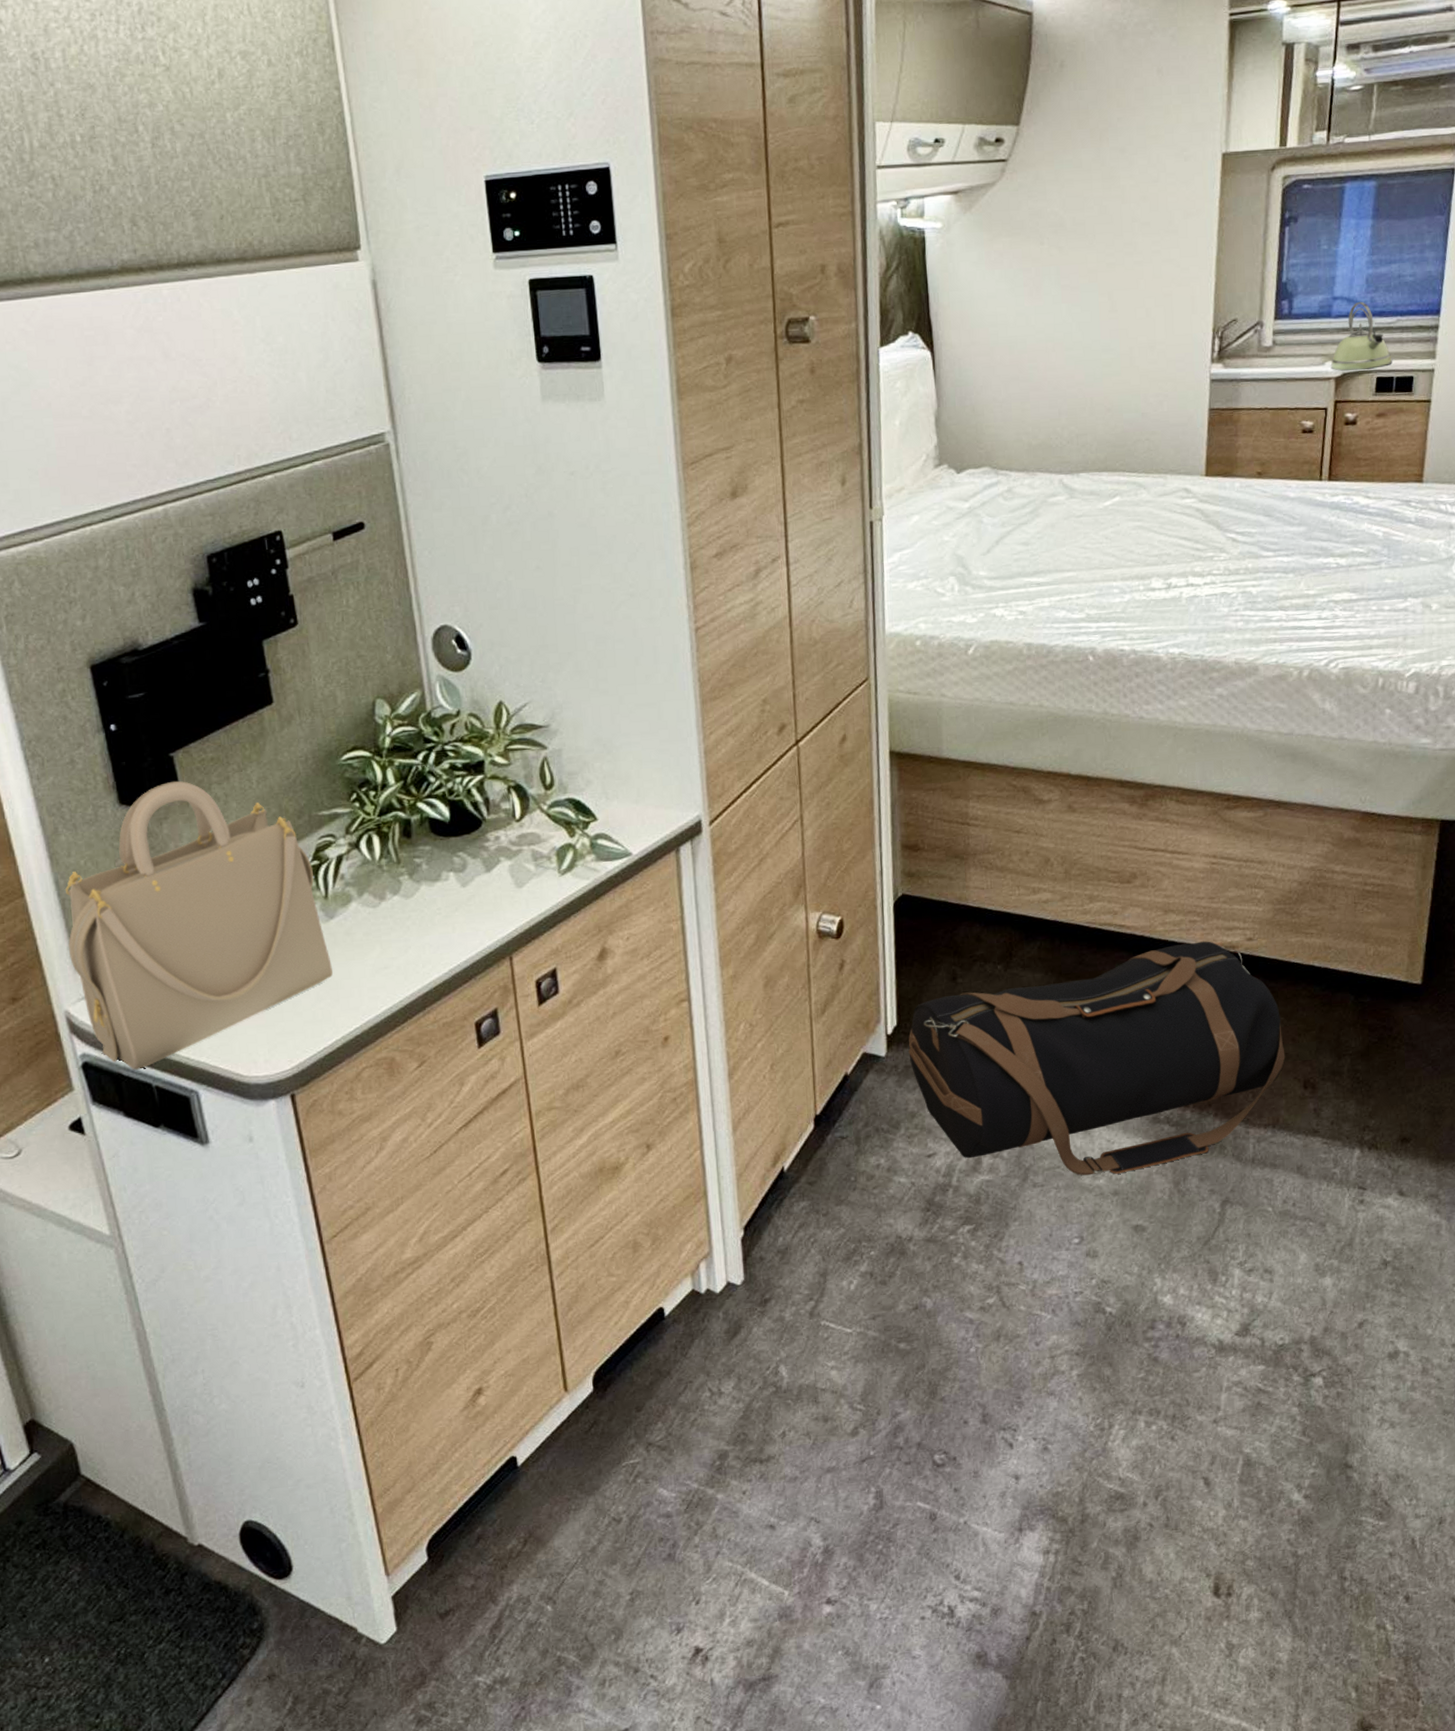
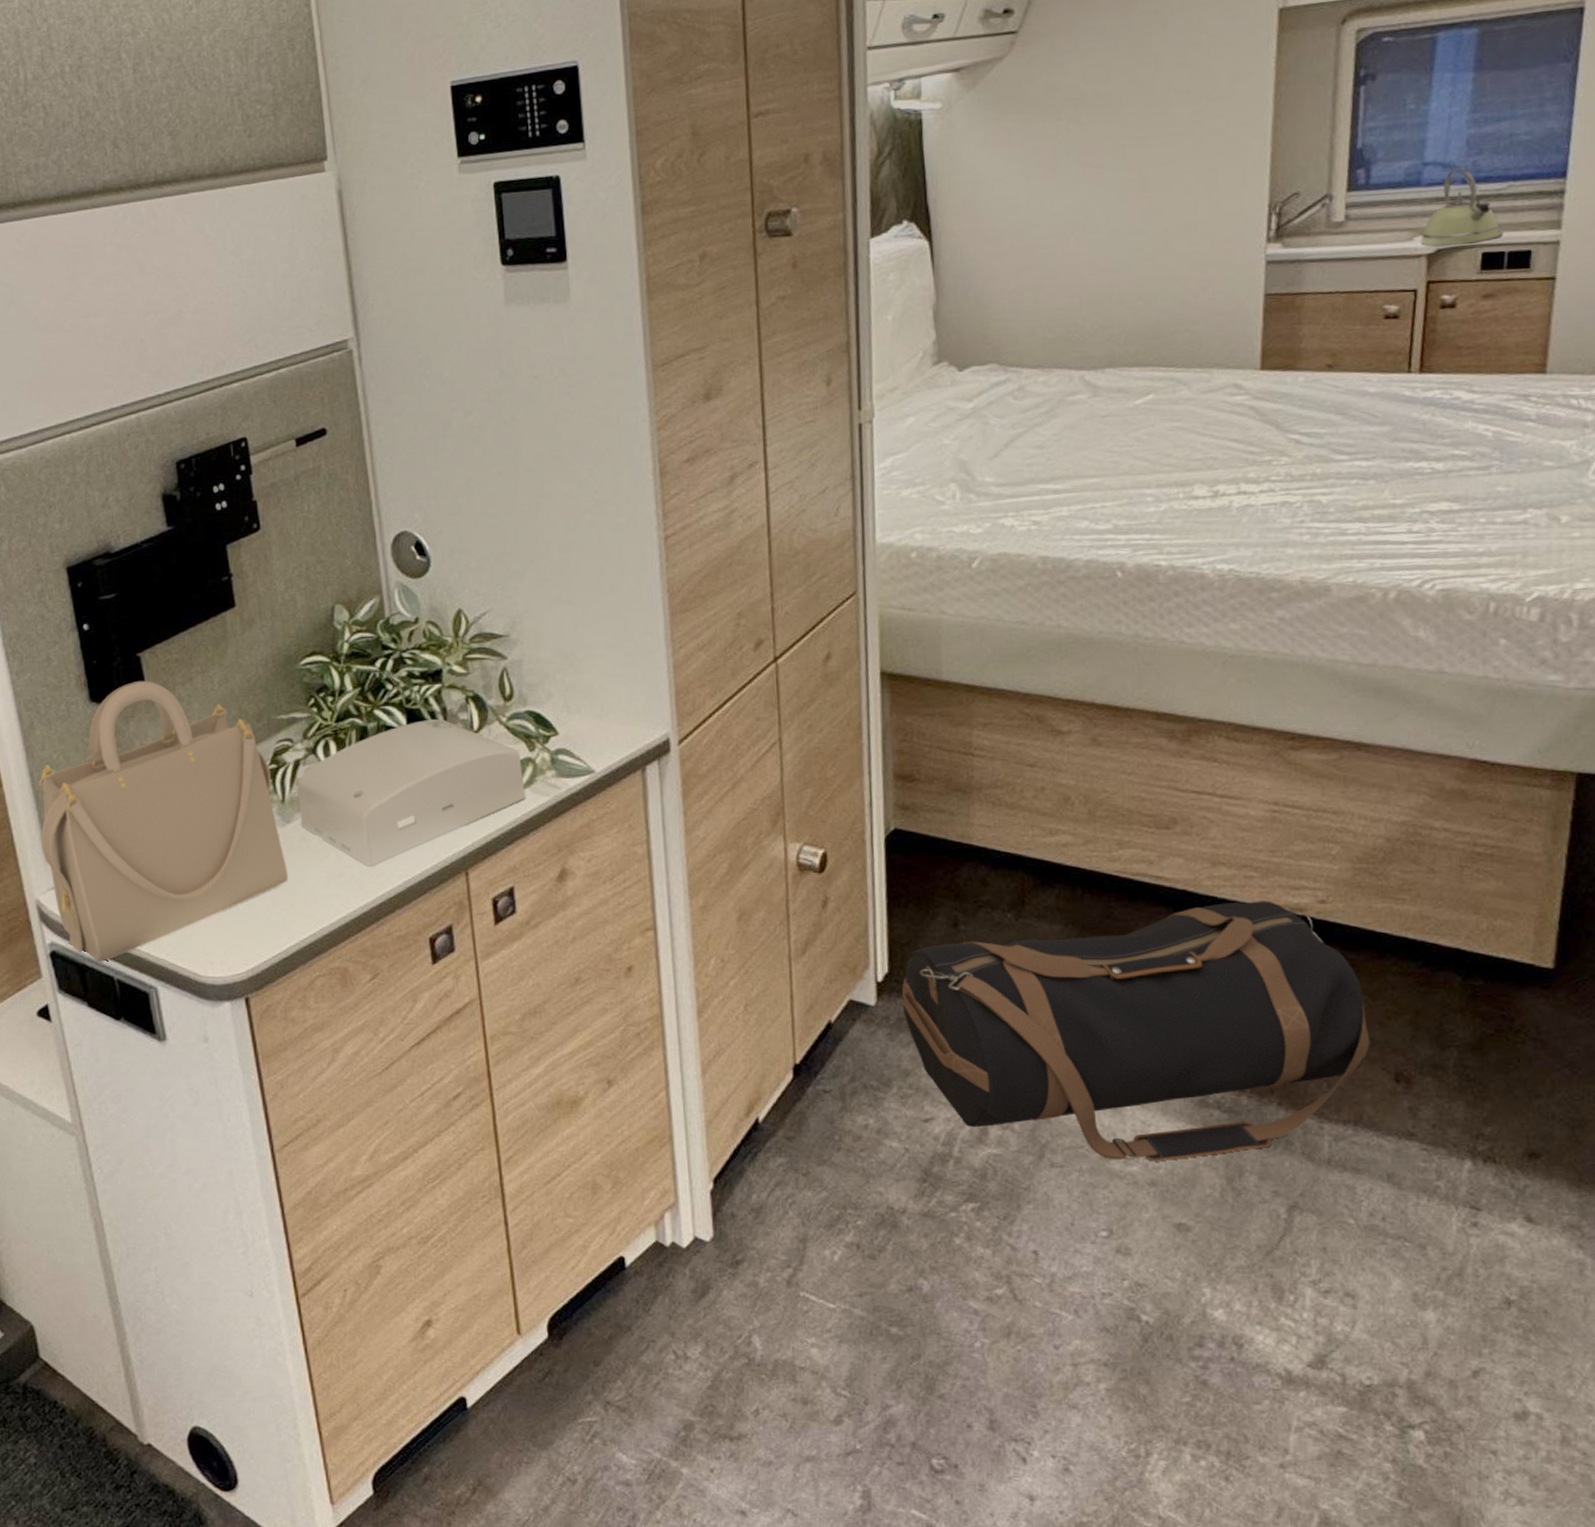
tissue dispenser: none [340,809,567,957] -> present [297,719,526,866]

